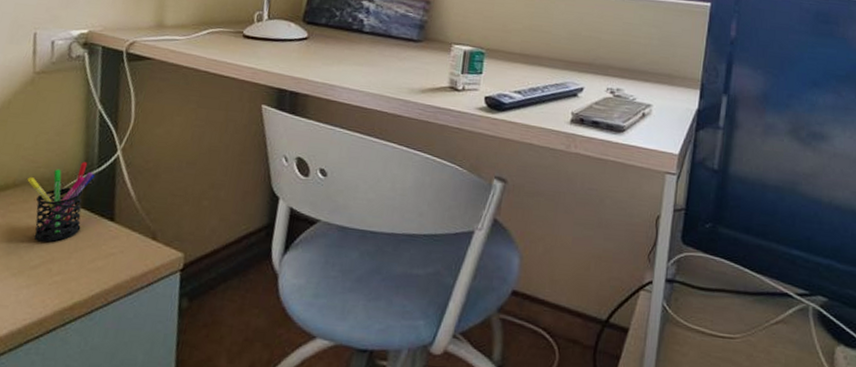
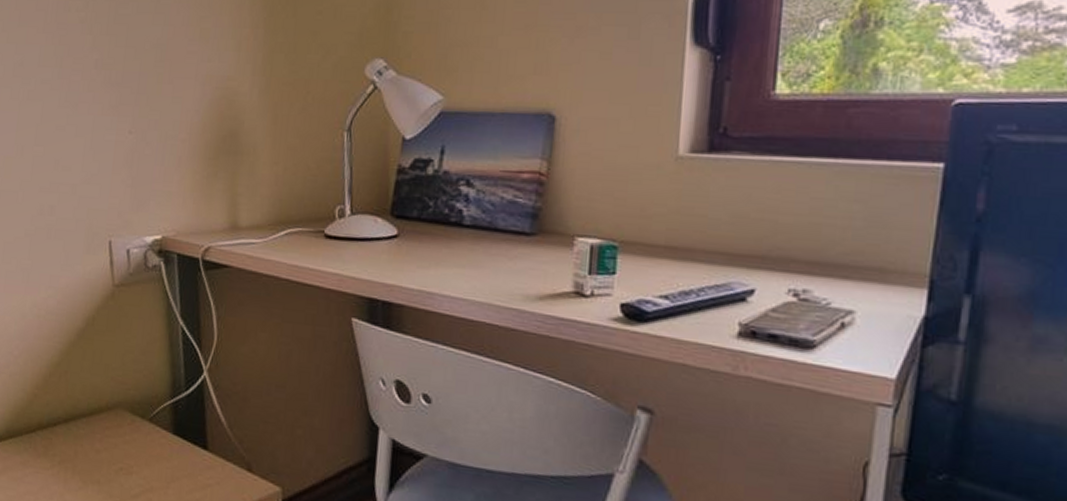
pen holder: present [27,162,95,243] -> none [119,384,184,471]

